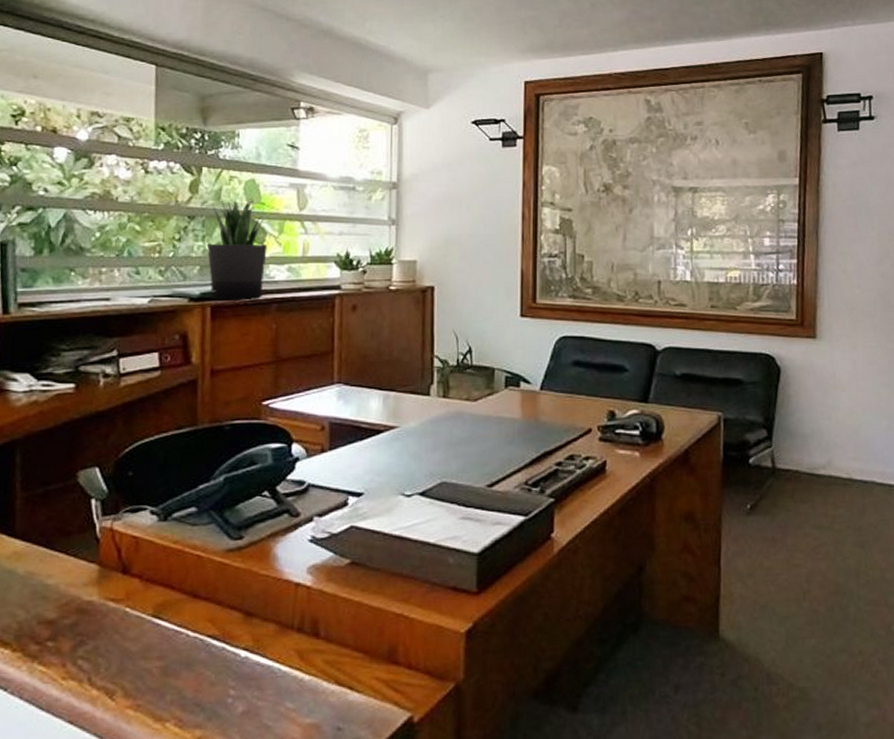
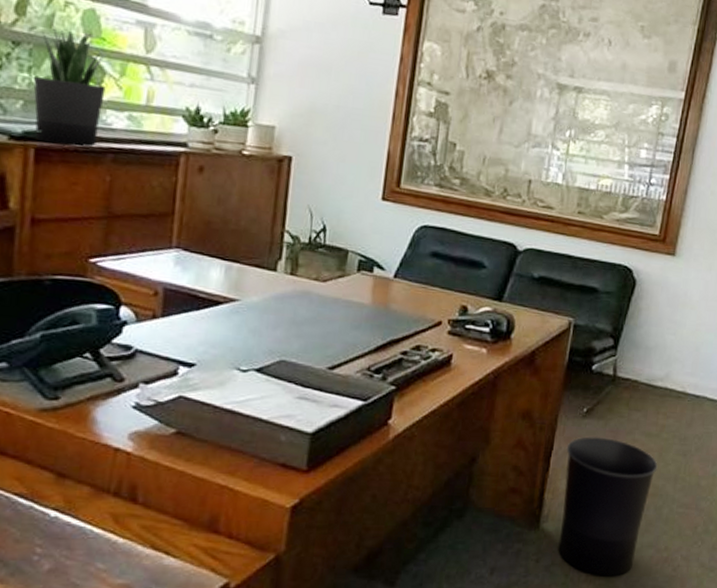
waste bin: none [735,533,836,689] -> present [558,436,658,577]

